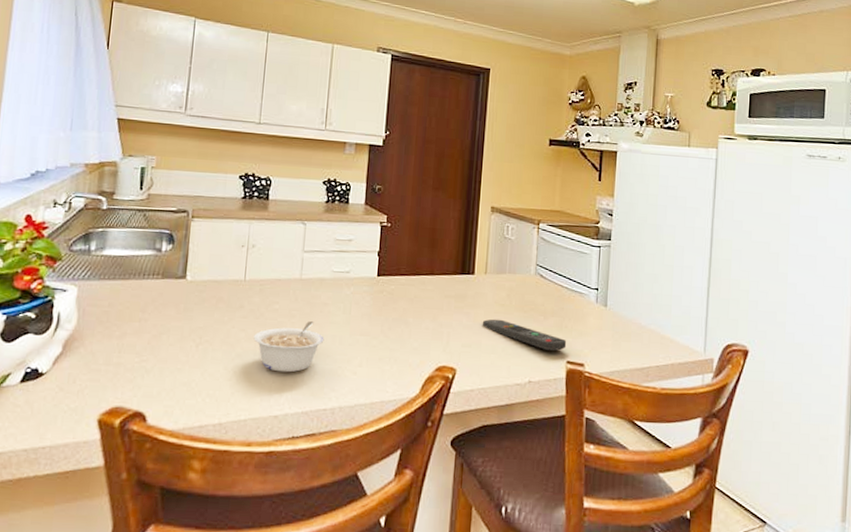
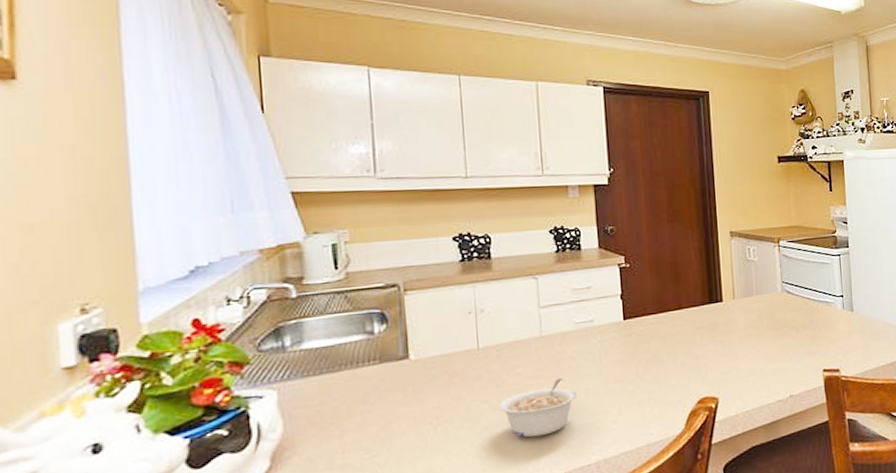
remote control: present [482,319,567,351] -> none [737,341,821,363]

